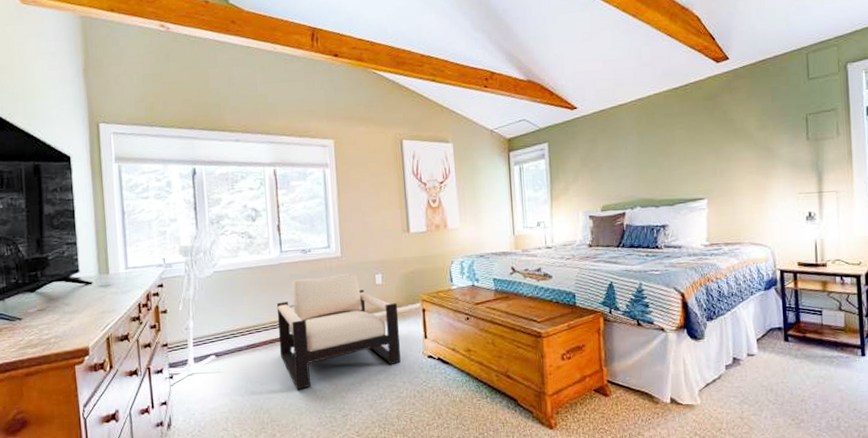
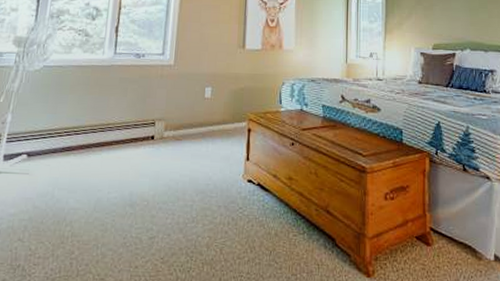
armchair: present [276,272,401,390] -> none [94,82,224,203]

